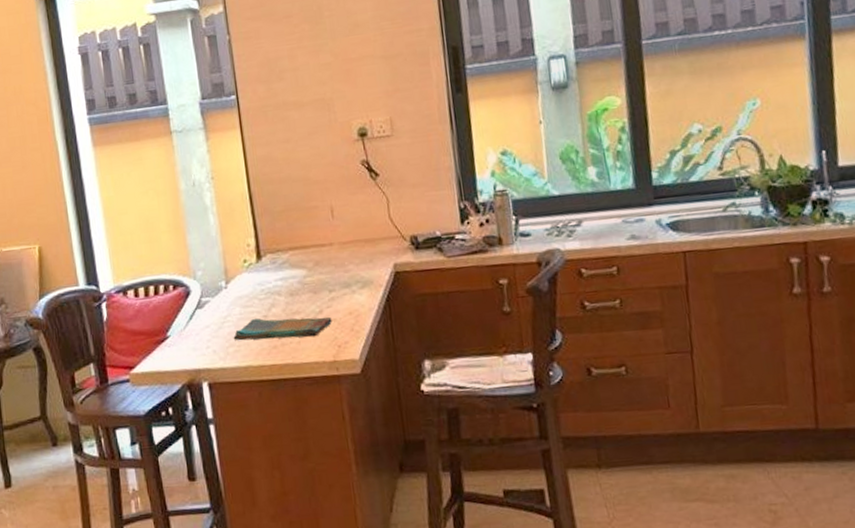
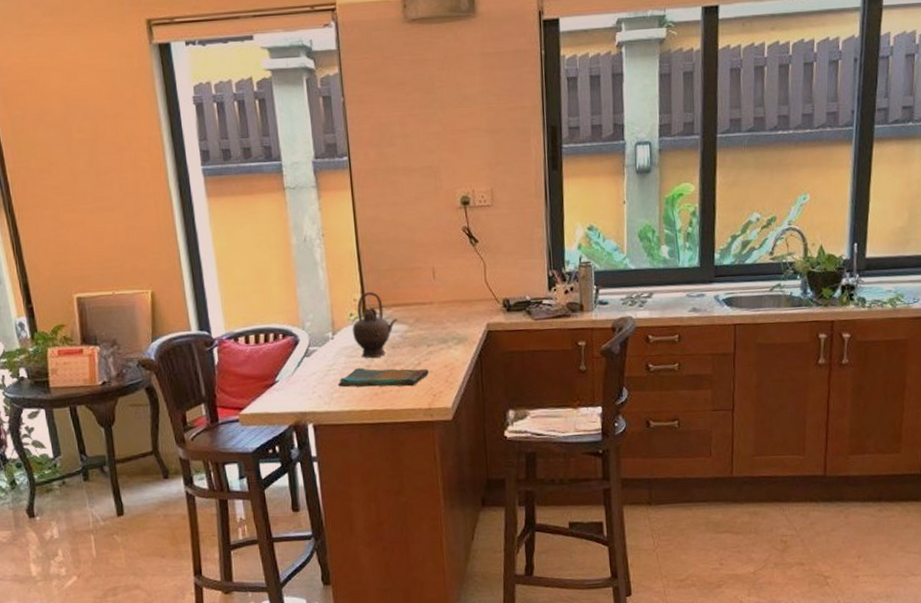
teapot: none [246,235,295,308] -> present [352,292,398,358]

